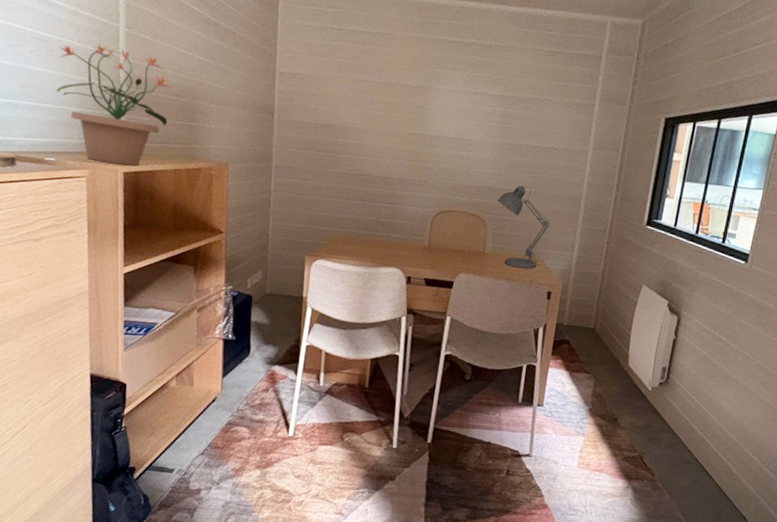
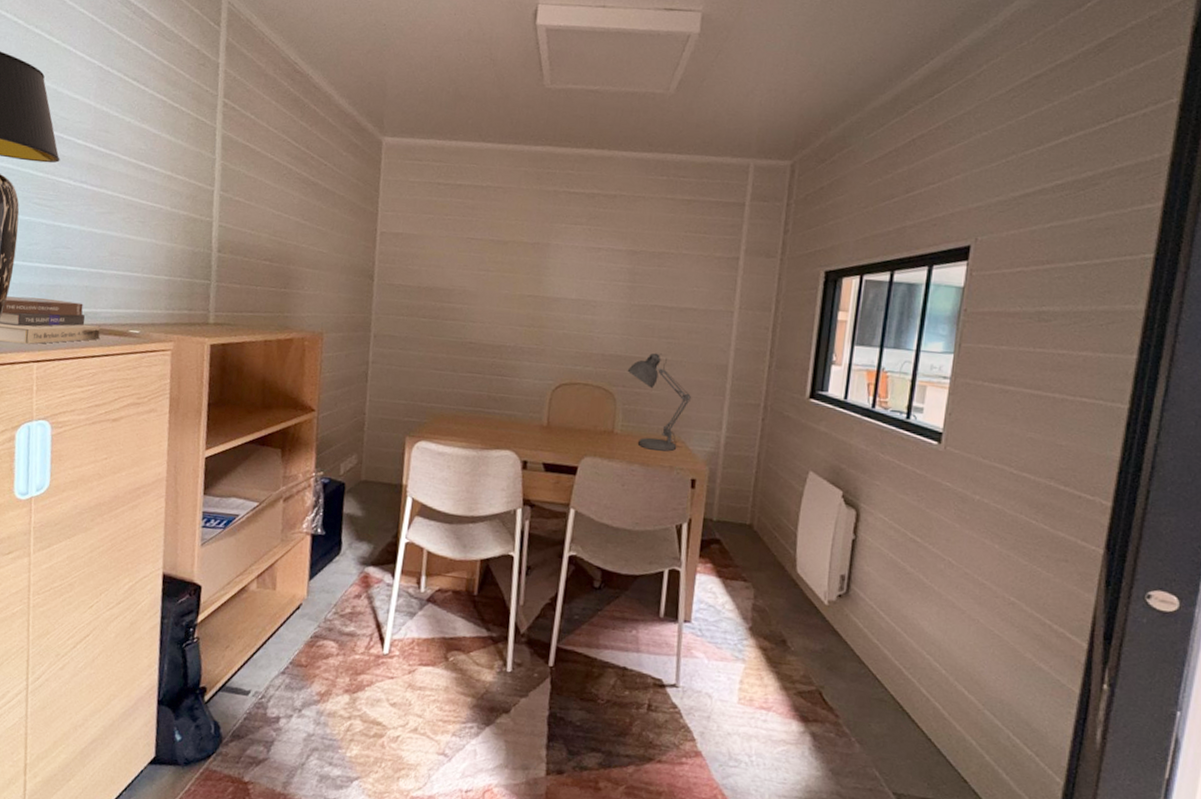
potted plant: present [57,43,172,166] -> none [146,208,265,337]

